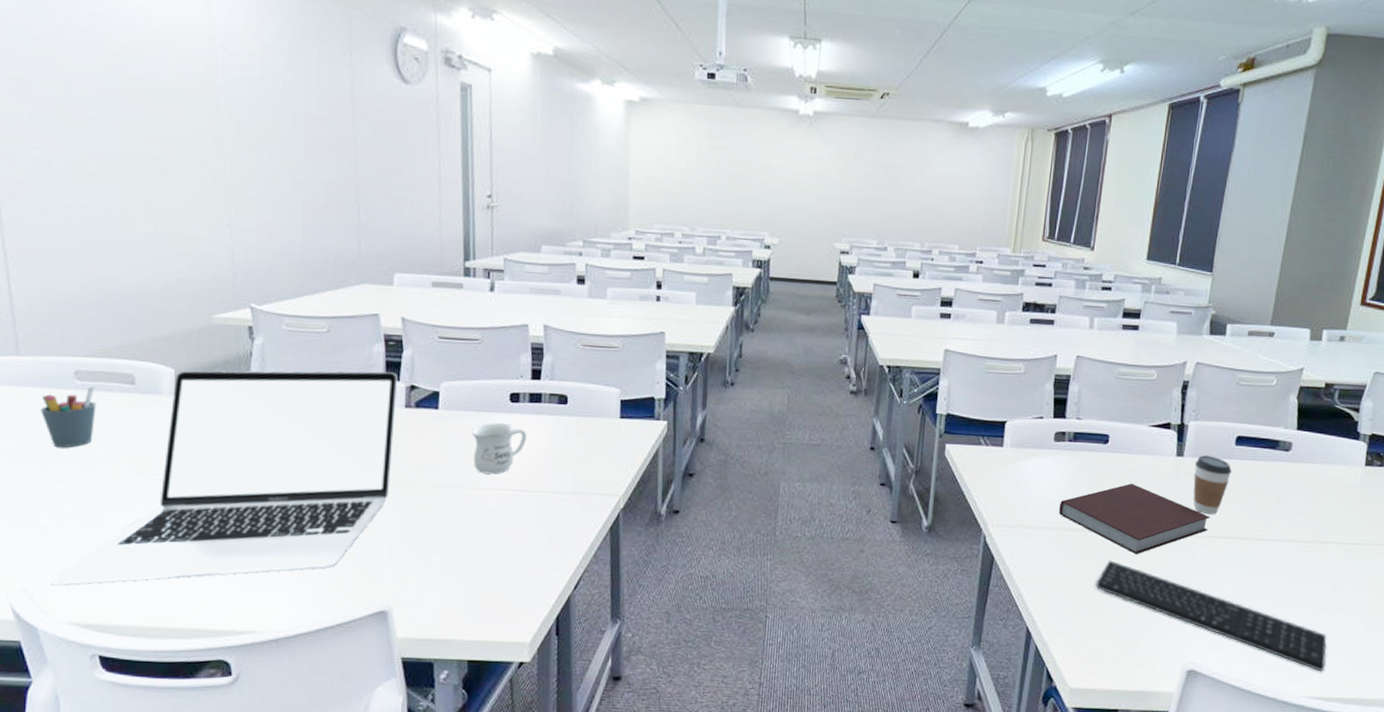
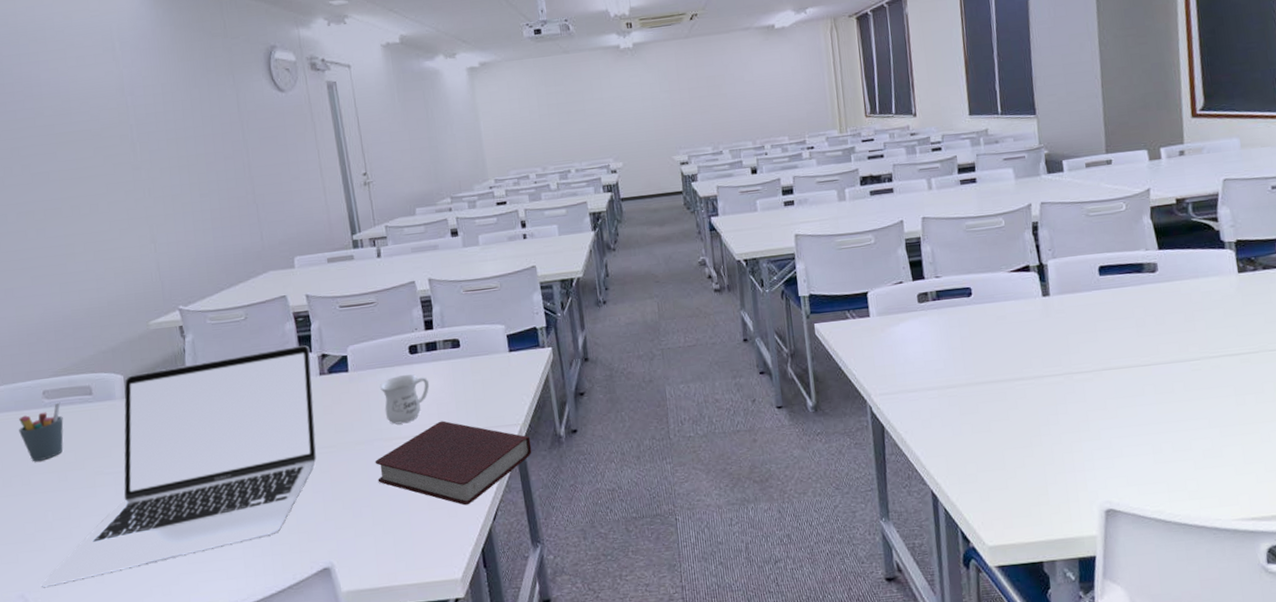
book: none [453,478,628,570] -> present [375,421,532,506]
notebook: present [1059,483,1210,554] -> none [937,331,1092,400]
keyboard: present [1095,560,1327,672] -> none [990,410,1250,491]
coffee cup: present [1193,455,1232,514] -> none [1062,290,1102,348]

